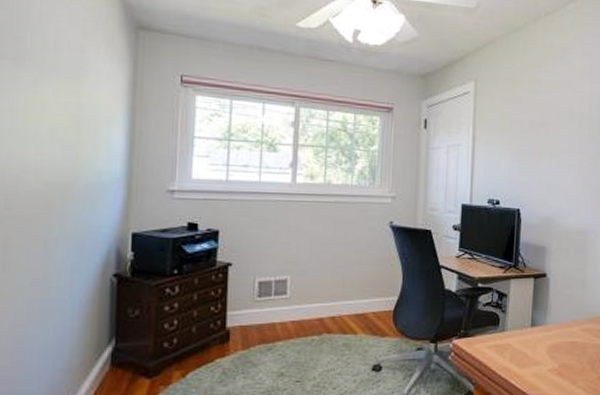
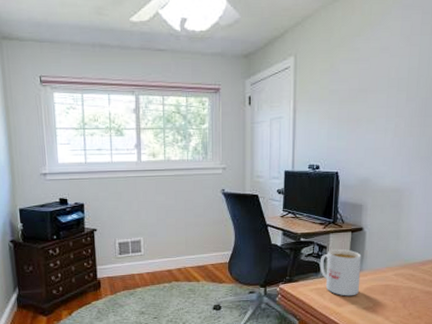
mug: none [499,297,545,355] -> present [319,249,362,296]

